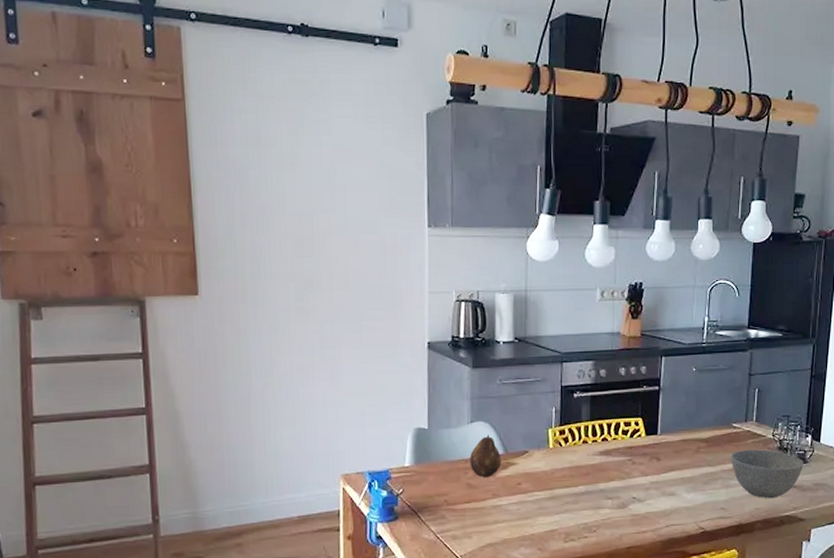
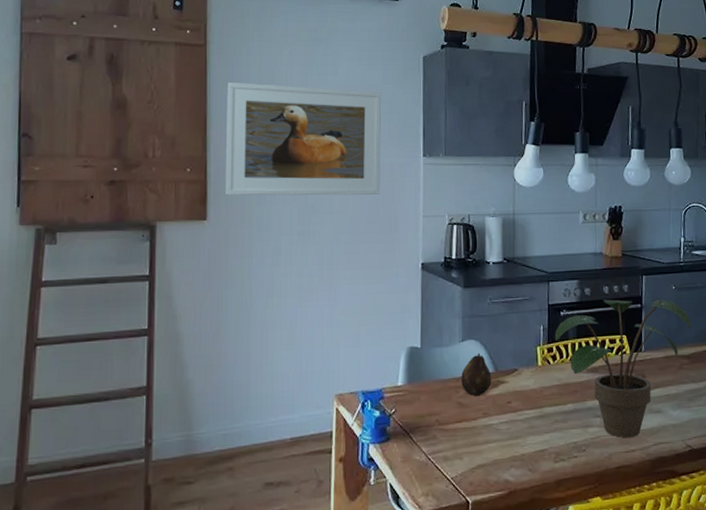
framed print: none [210,142,382,270] -> present [226,82,382,196]
potted plant: none [567,381,710,520] -> present [554,299,691,438]

